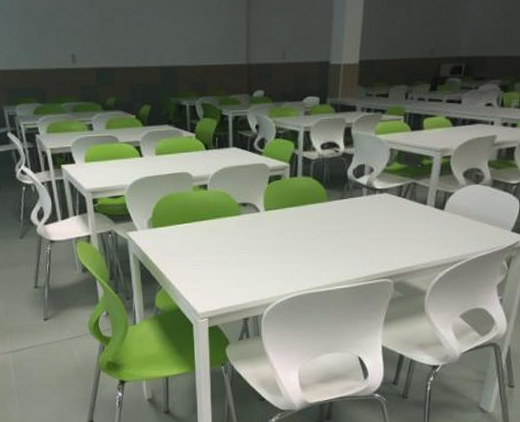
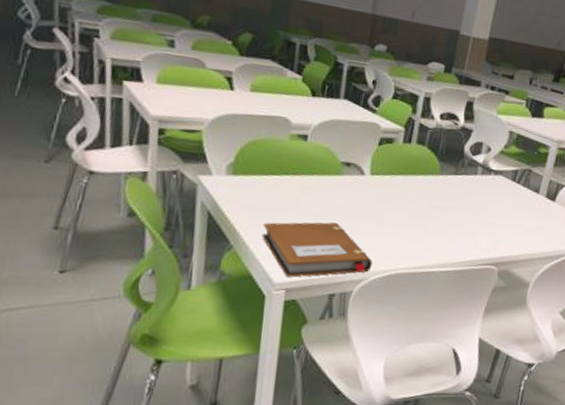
notebook: none [182,257,277,307] -> present [262,222,373,278]

